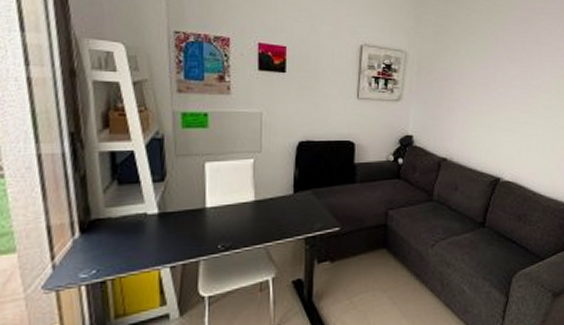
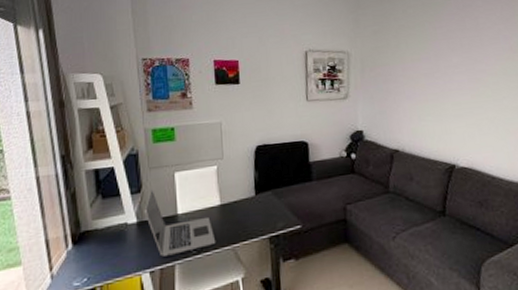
laptop: none [167,179,247,251] -> present [144,189,216,257]

